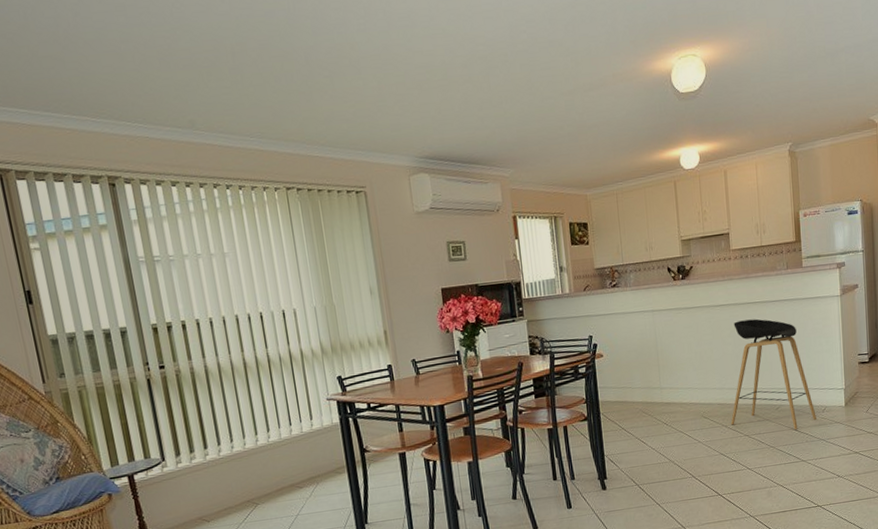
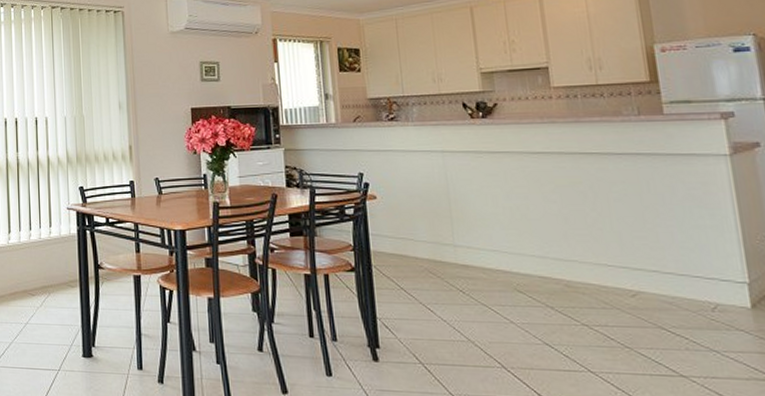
stool: present [730,318,816,429] -> none [559,174,702,329]

